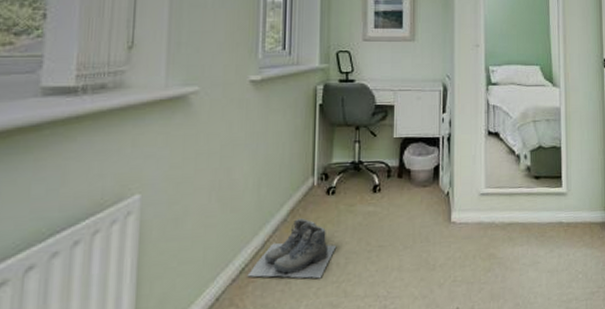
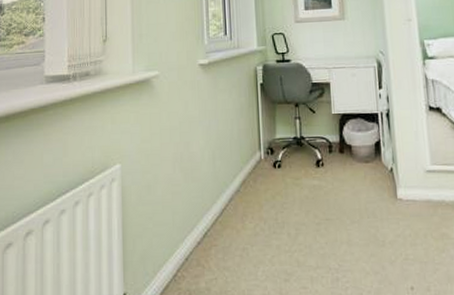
boots: present [247,218,337,279] -> none [210,190,287,247]

